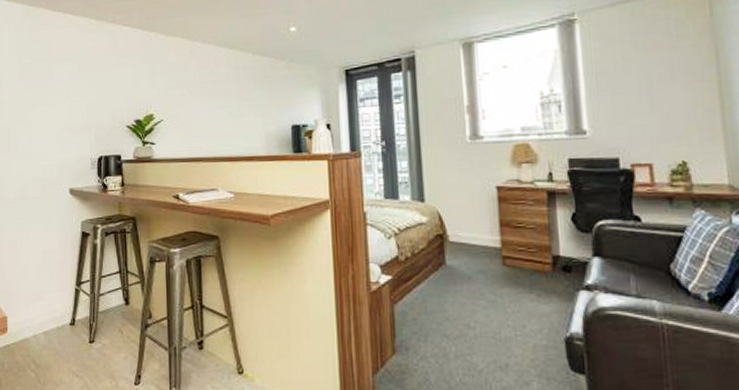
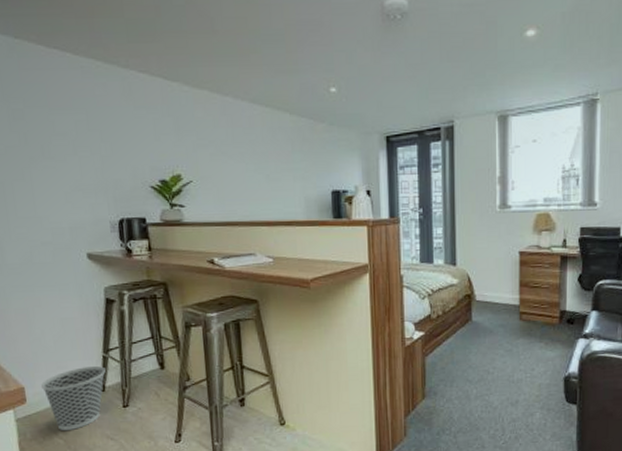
wastebasket: none [21,299,77,363] -> present [41,366,106,430]

